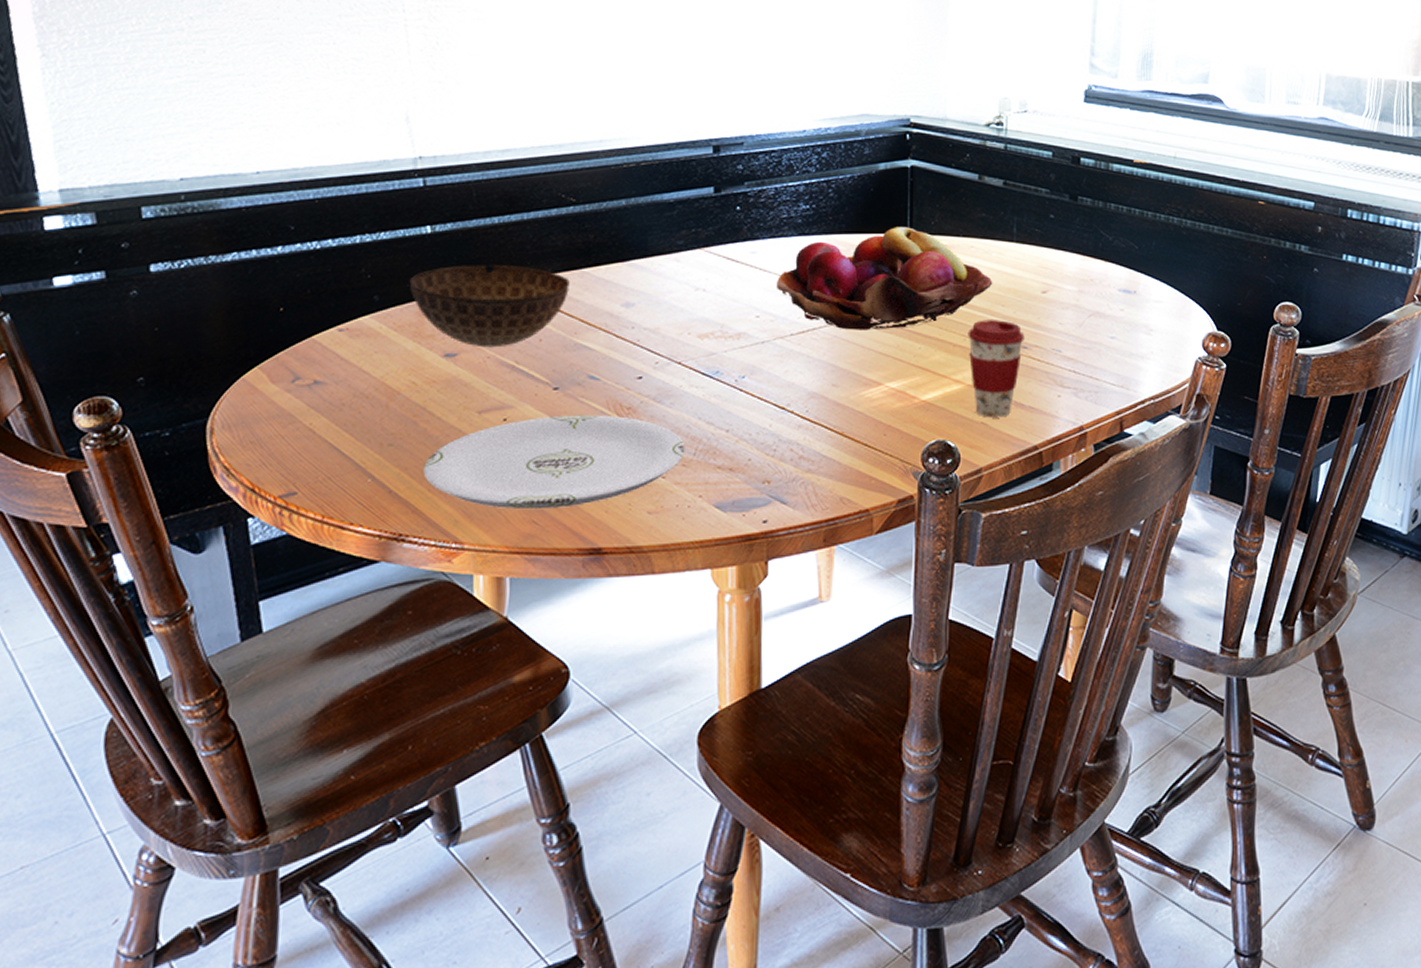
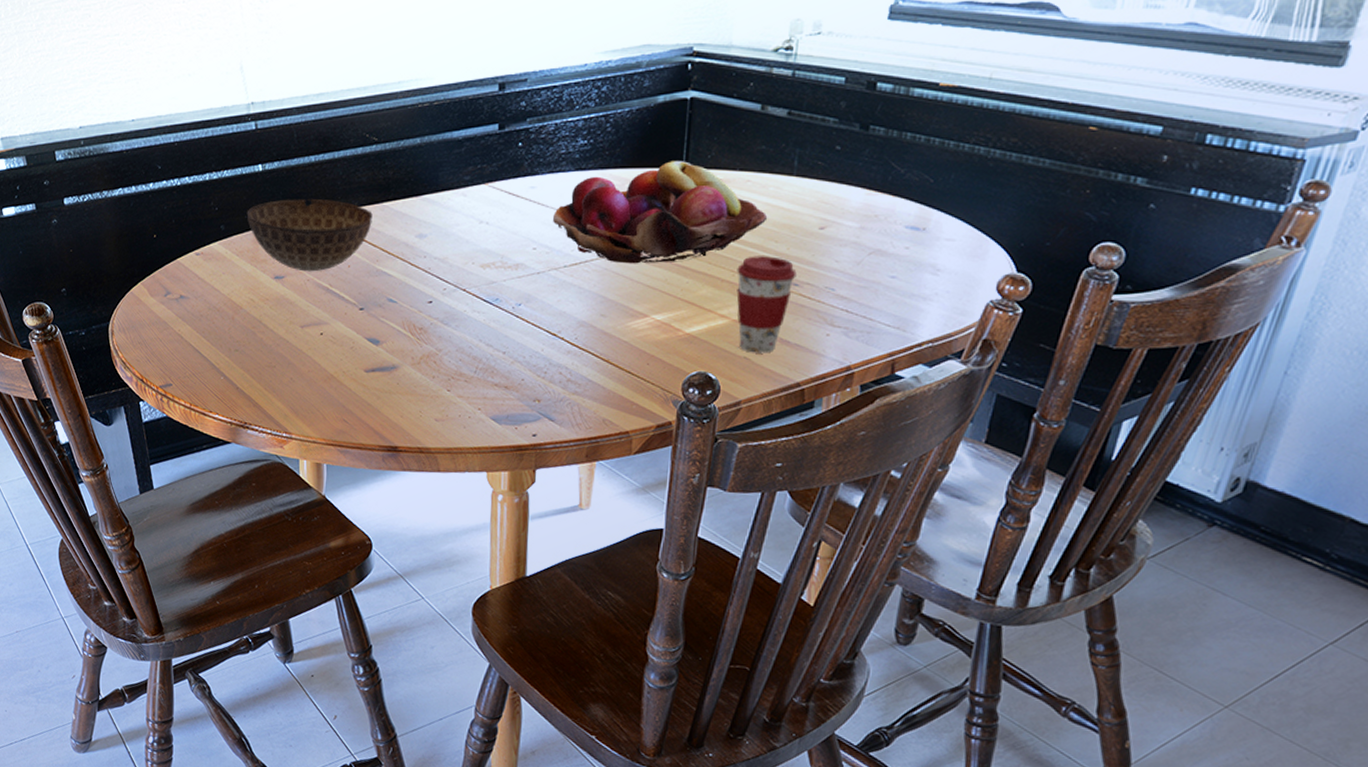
plate: present [423,415,685,510] -> none [261,332,468,411]

